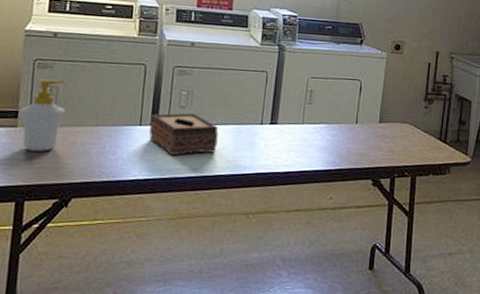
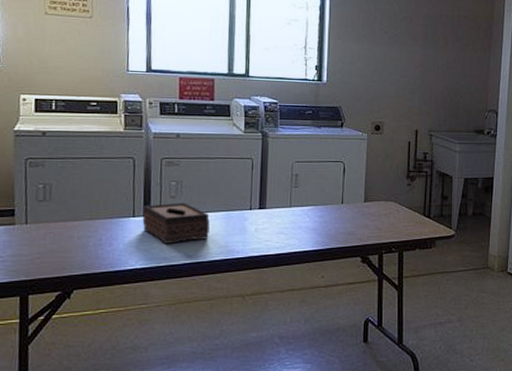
soap bottle: present [20,79,65,152] -> none [16,176,60,247]

